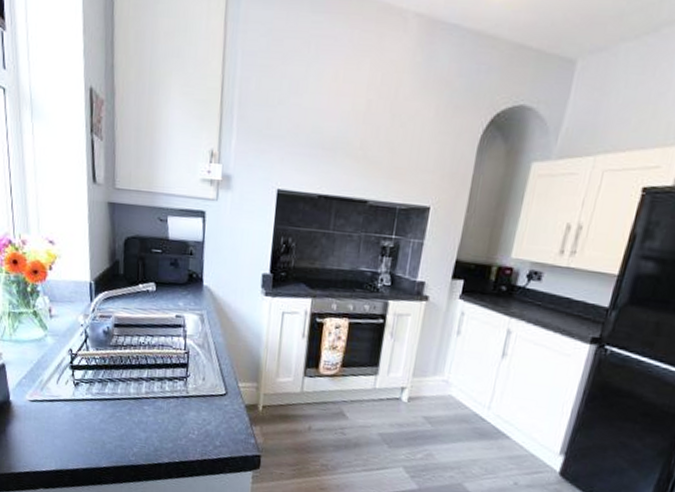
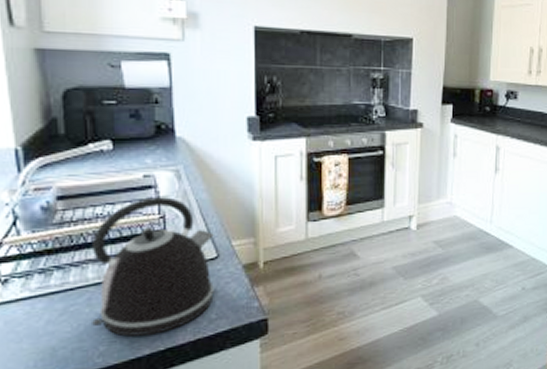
kettle: none [130,334,225,448] -> present [92,197,214,337]

